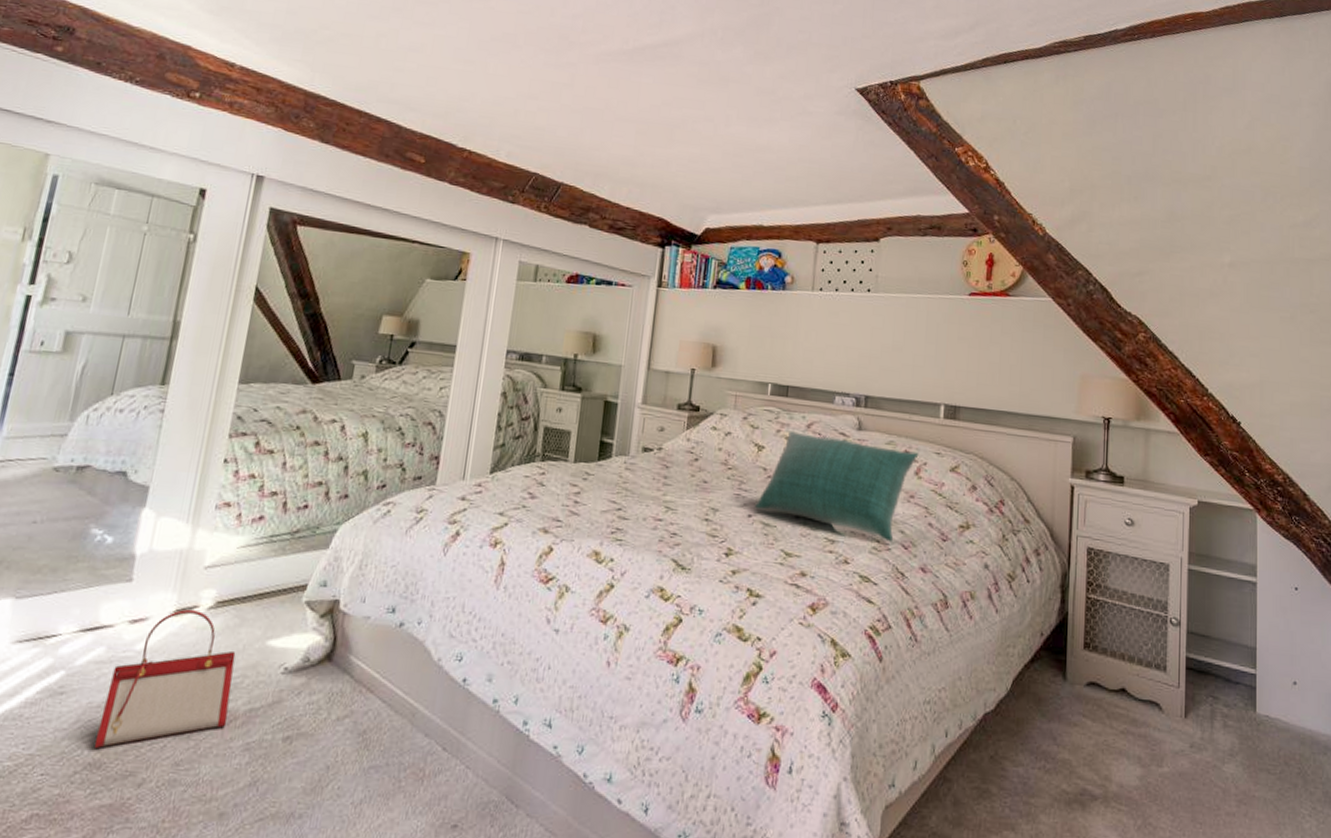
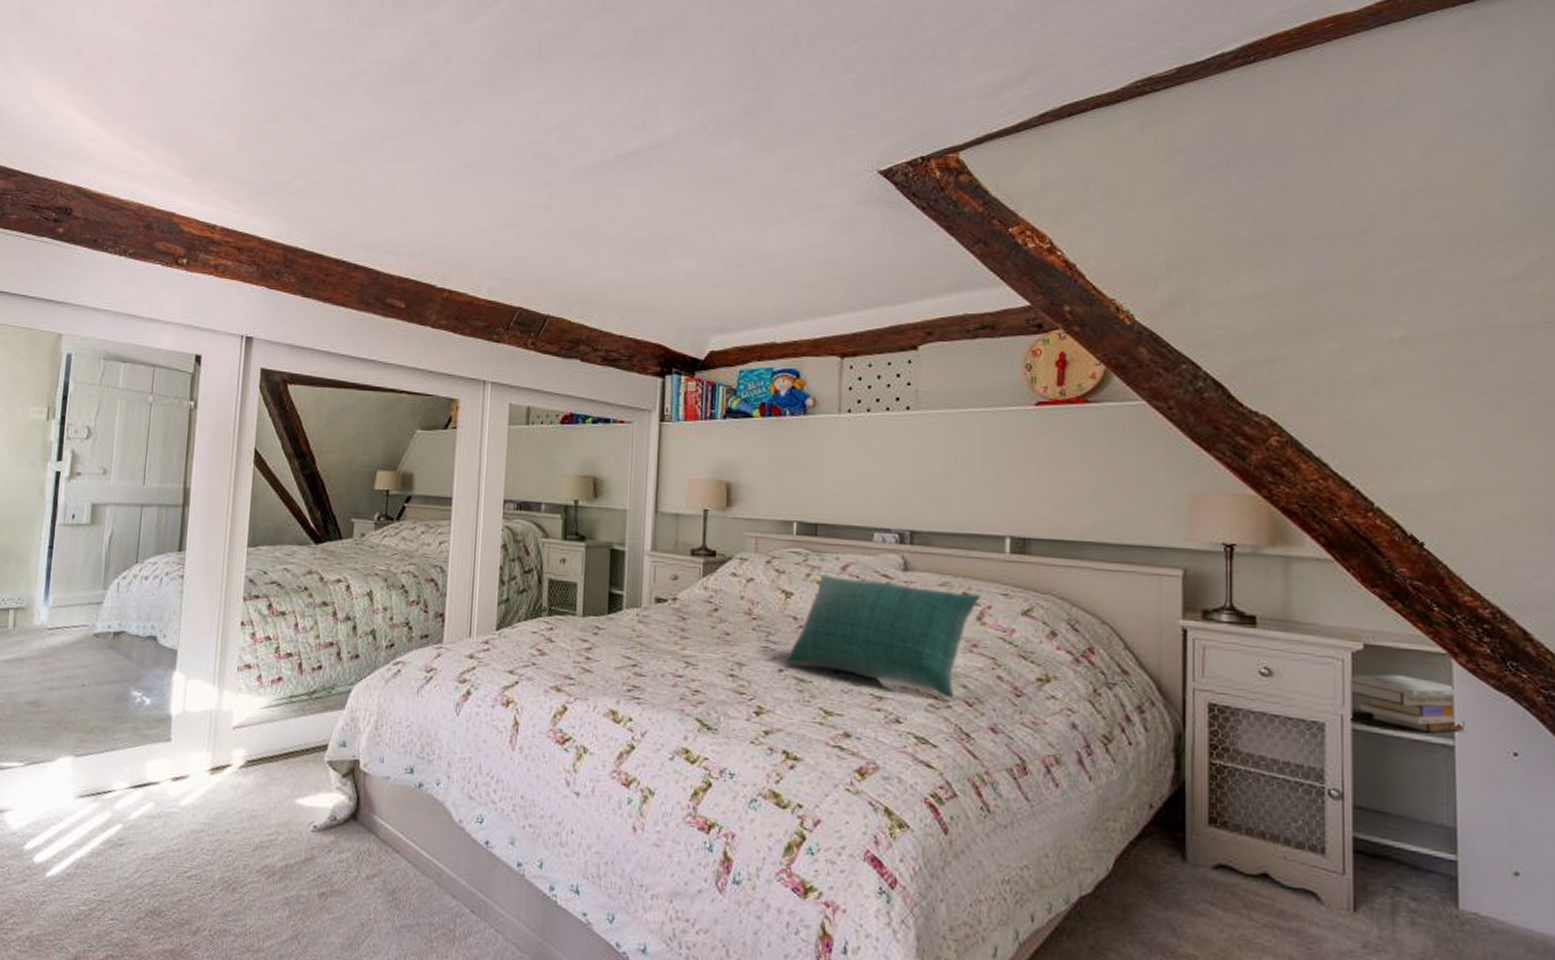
handbag: present [93,609,236,750] -> none [152,767,268,898]
books: none [1188,524,1264,573] -> present [1350,674,1465,734]

